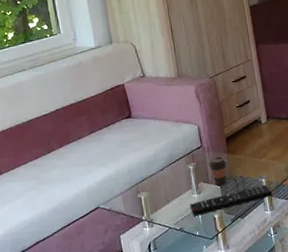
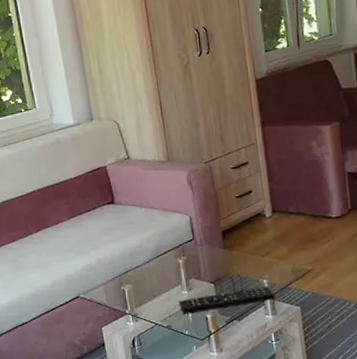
coffee cup: present [208,156,227,186] -> none [201,251,223,283]

